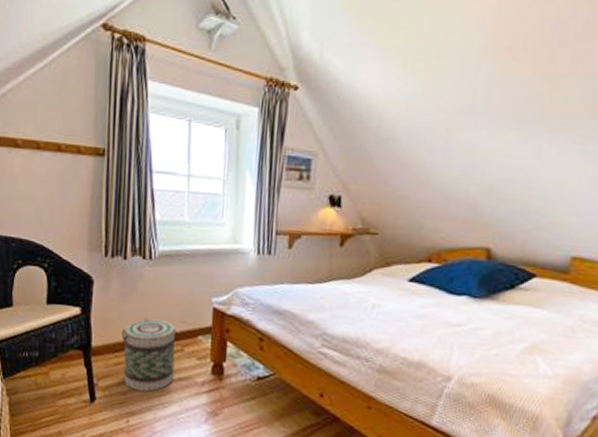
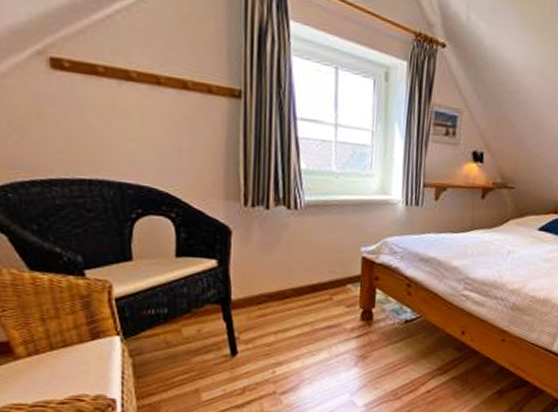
basket: present [121,318,178,392] -> none [265,269,326,341]

